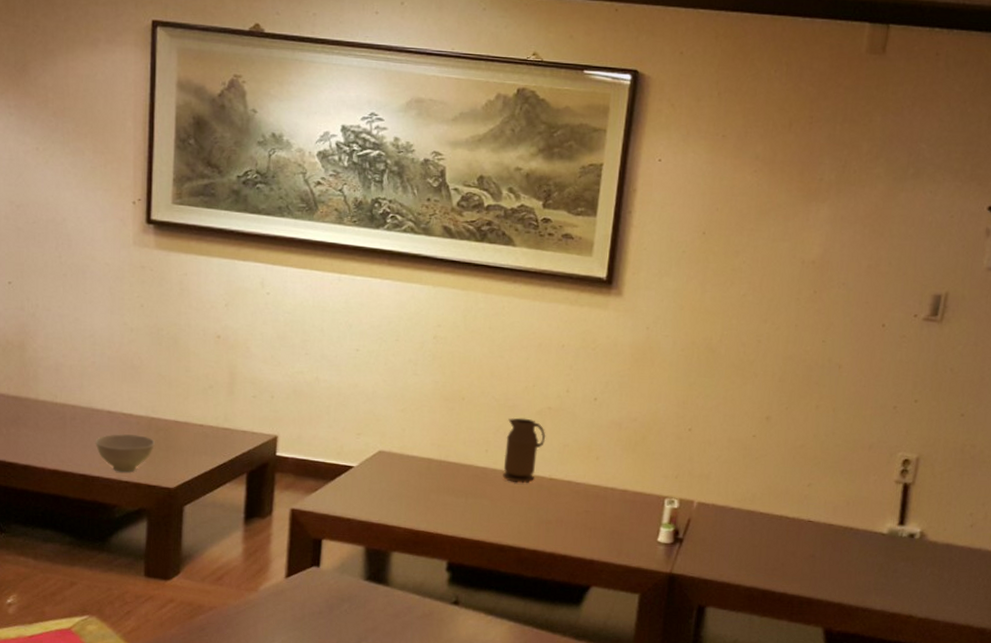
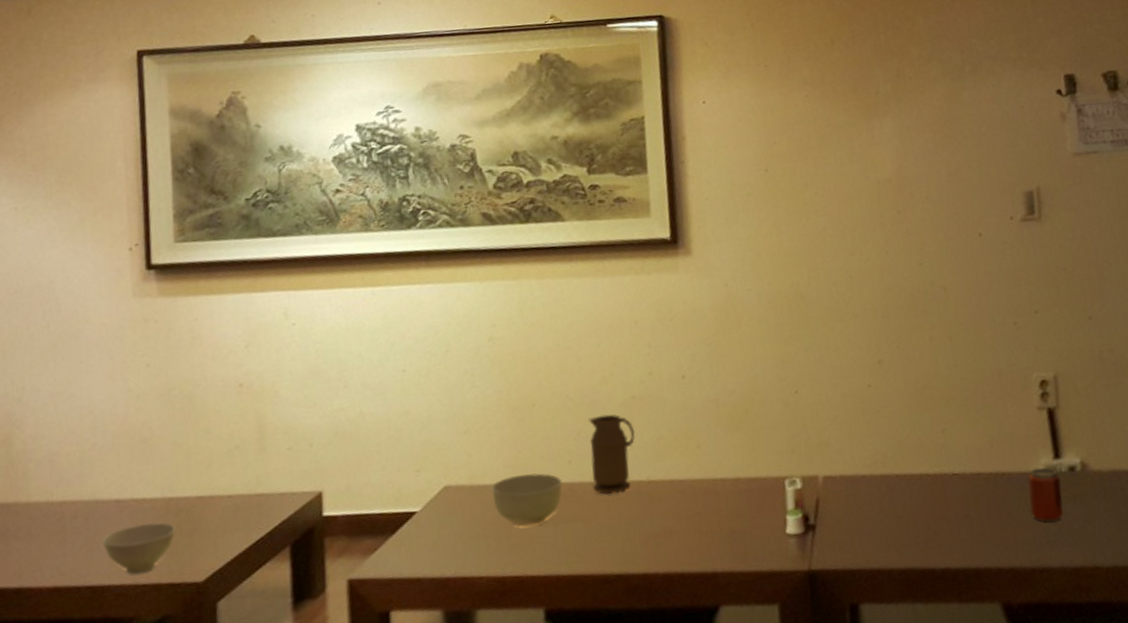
bowl: none [418,452,478,496] -> present [491,473,562,527]
soda can: none [867,529,899,574] -> present [1027,467,1063,523]

